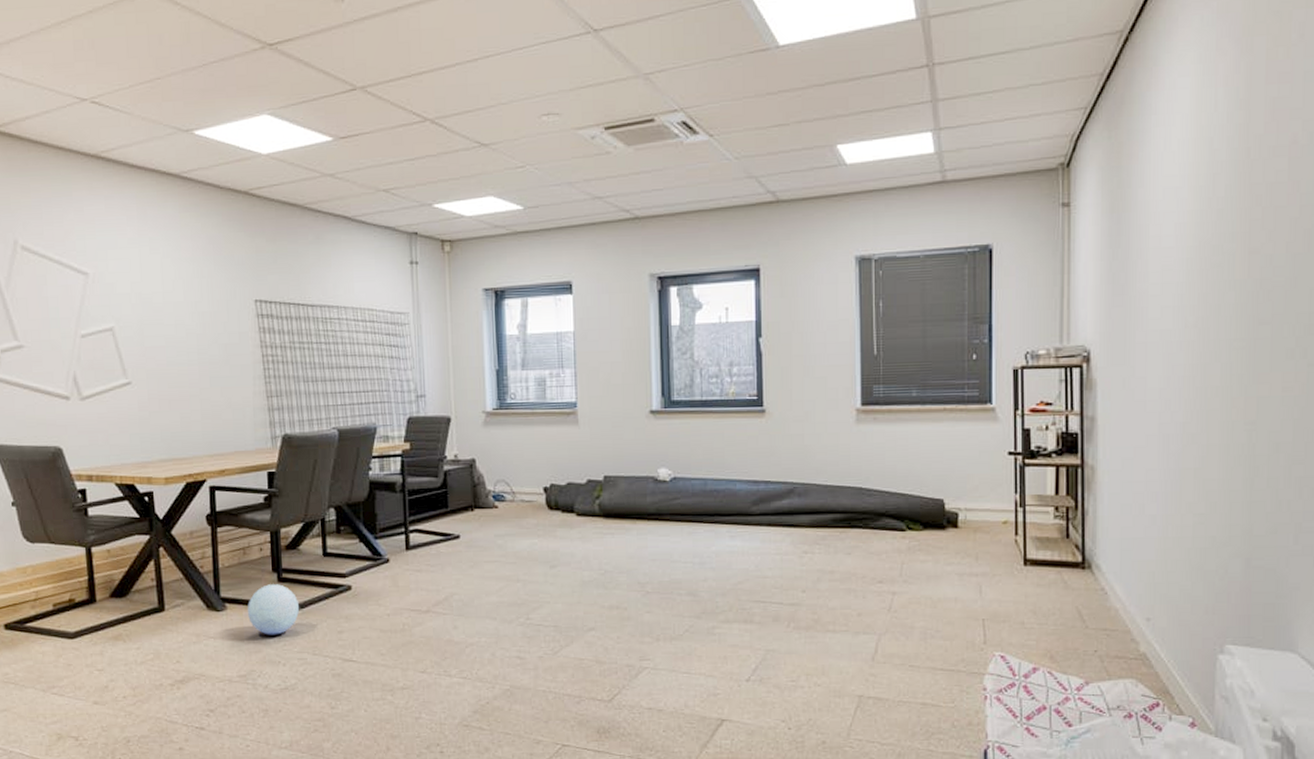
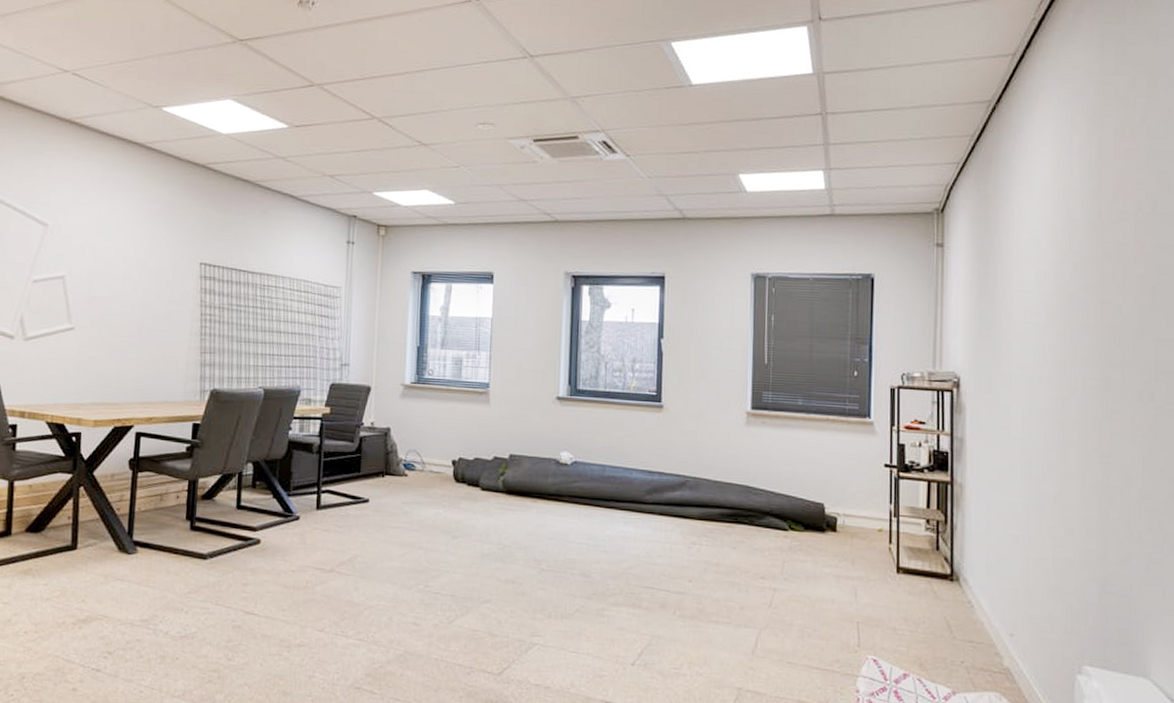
ball: present [247,584,299,635] -> none [157,532,208,582]

